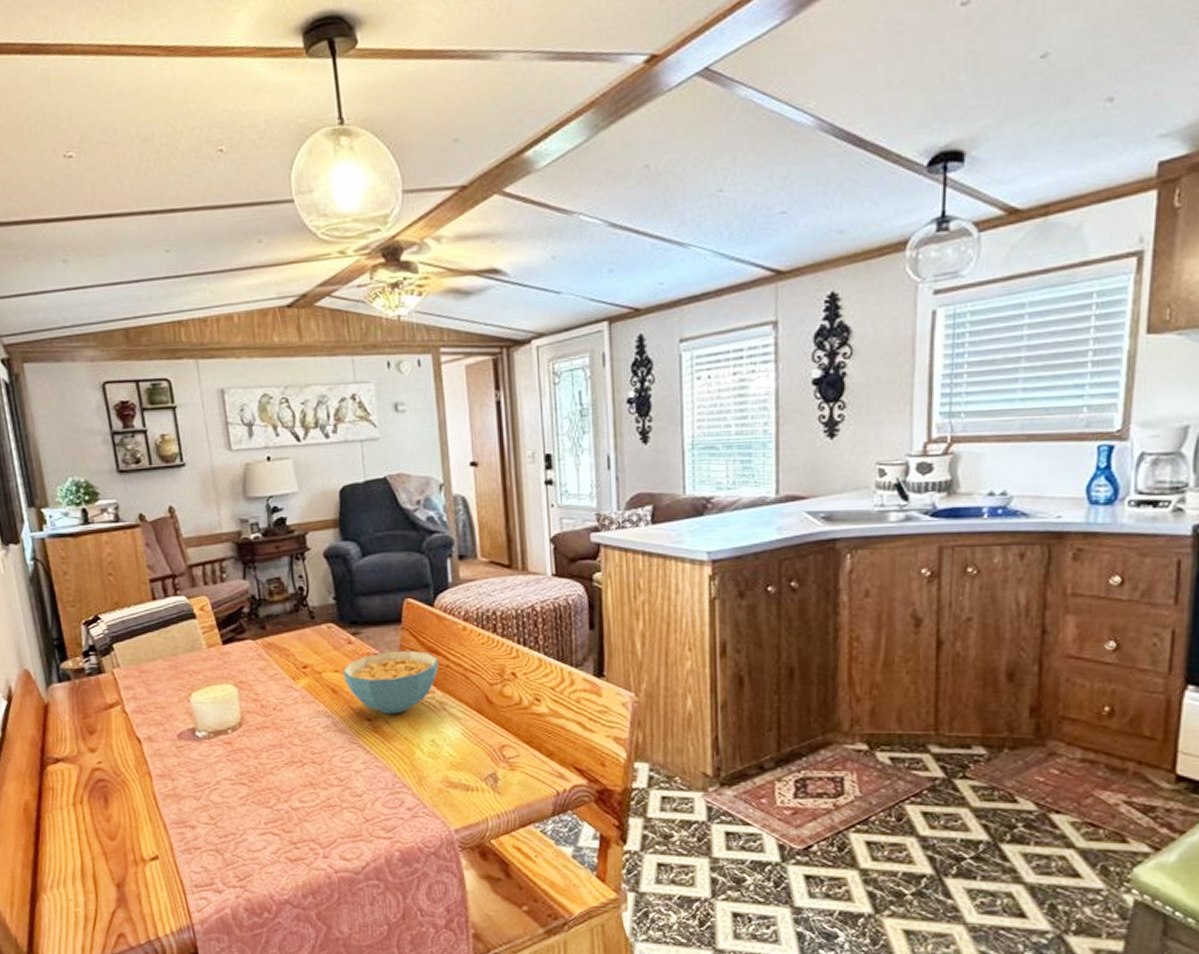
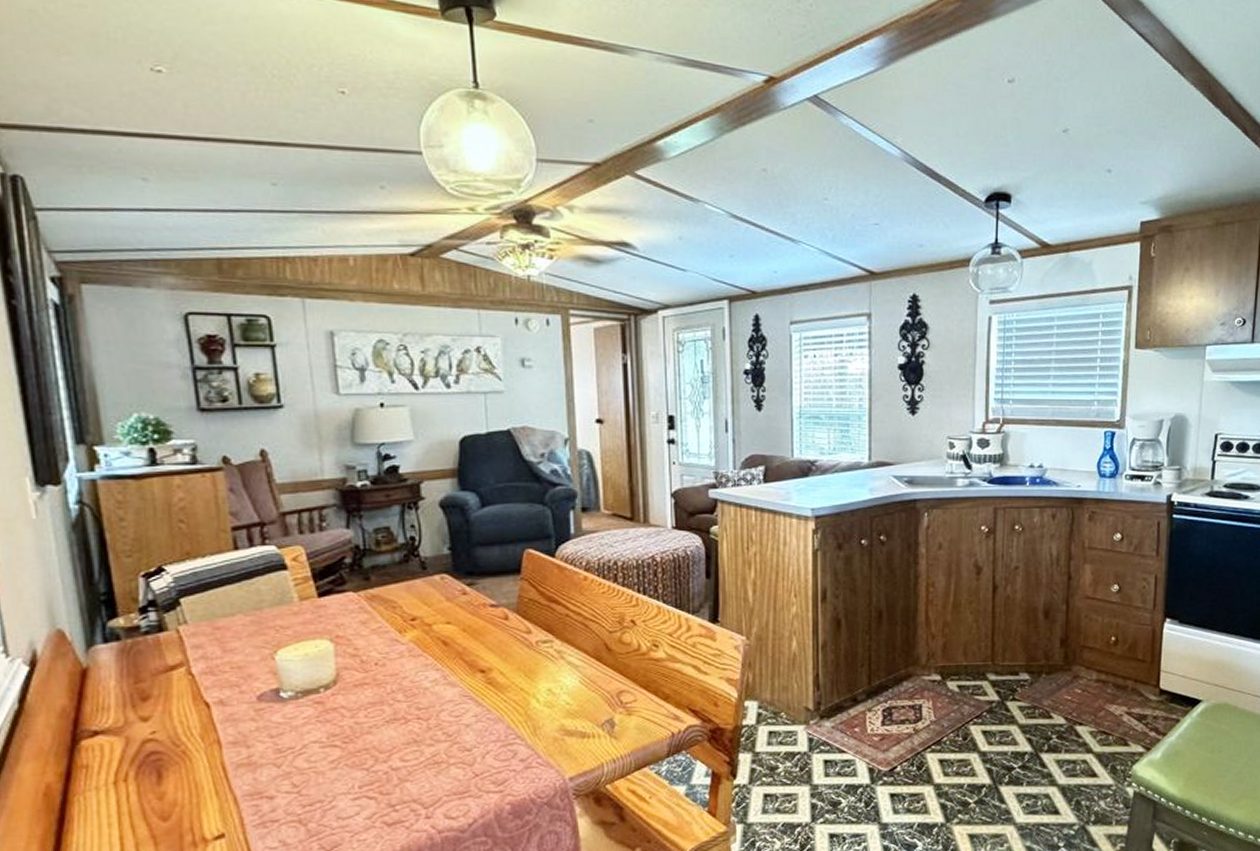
cereal bowl: present [342,650,439,714] -> none [455,600,558,665]

